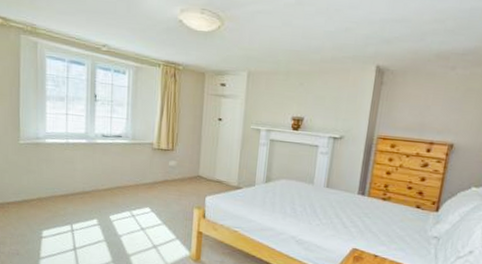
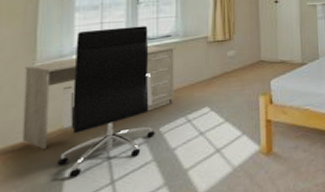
desk: none [13,141,125,211] -> present [22,46,175,150]
office chair: none [37,119,106,237] -> present [58,26,155,178]

